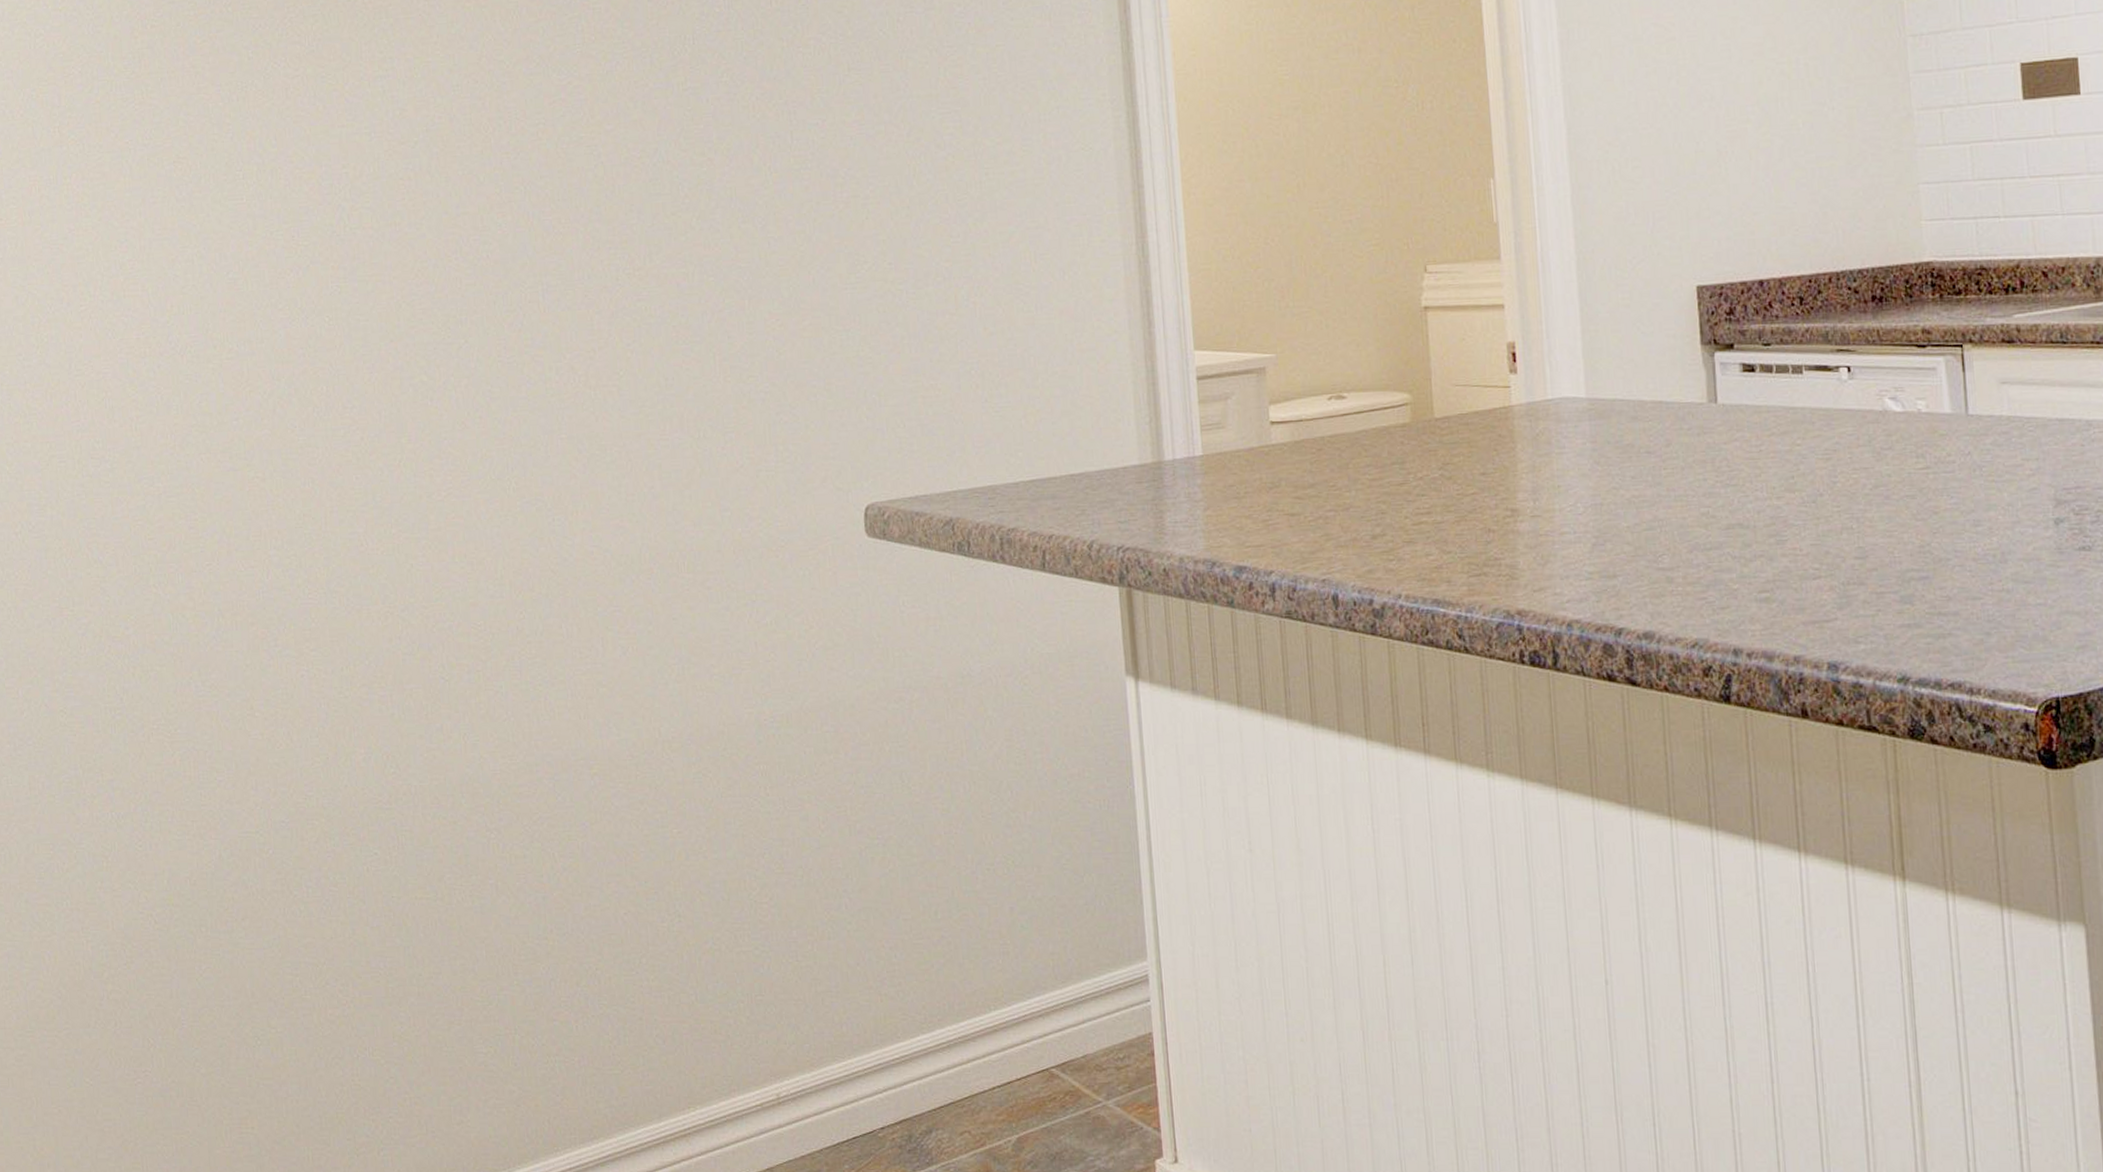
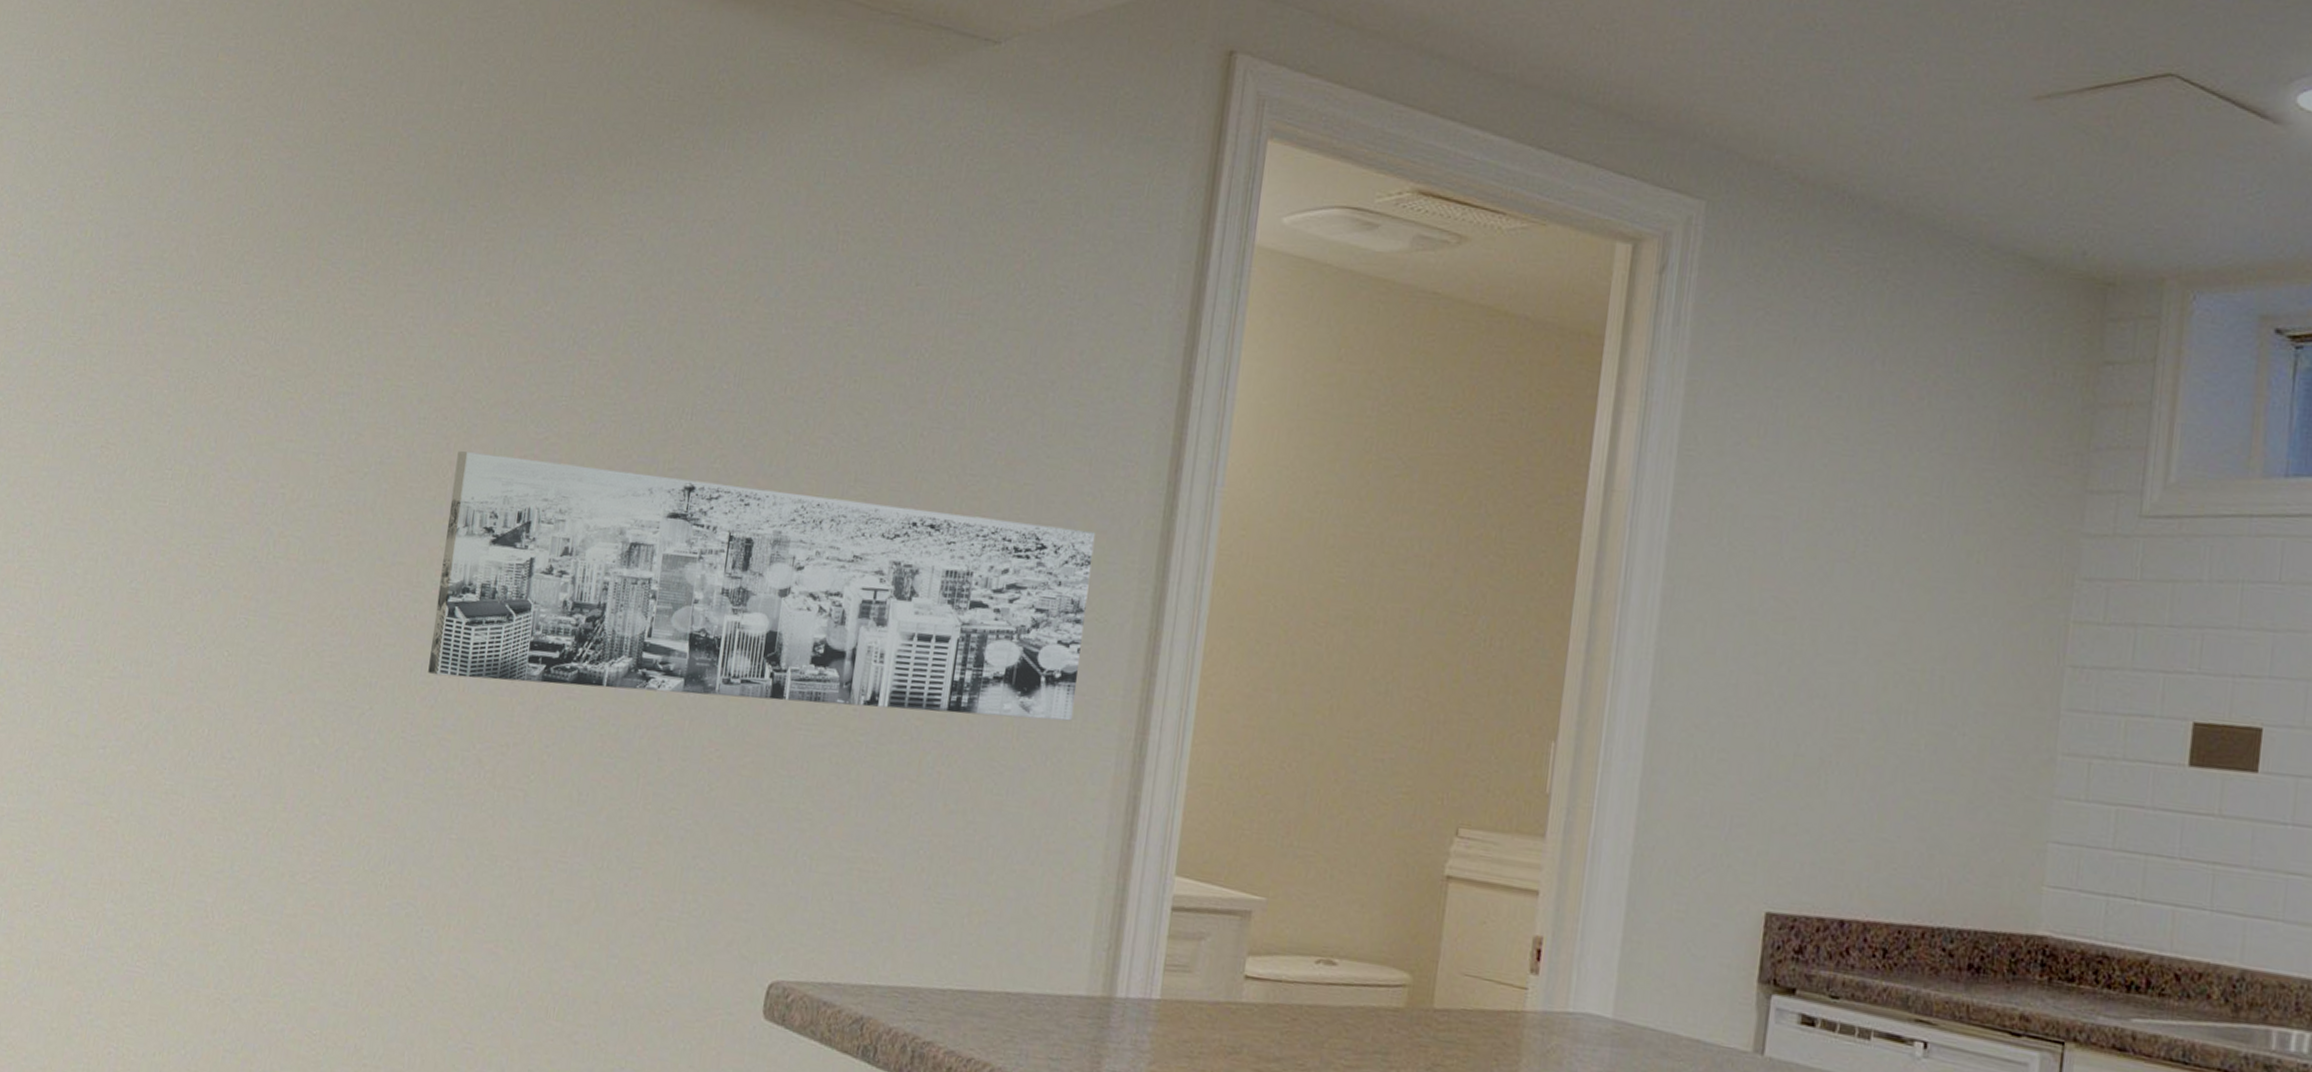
wall art: none [494,75,1079,303] -> present [428,451,1096,721]

